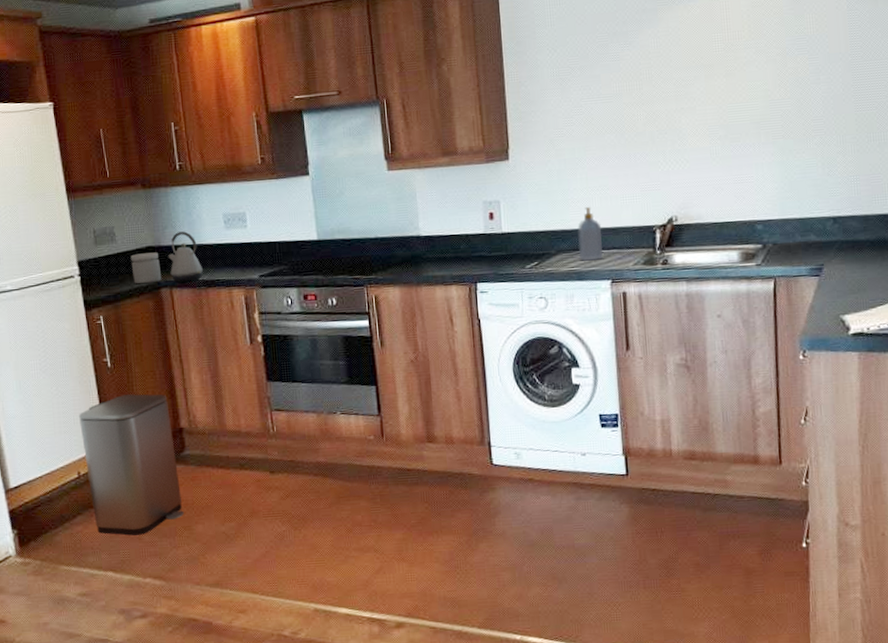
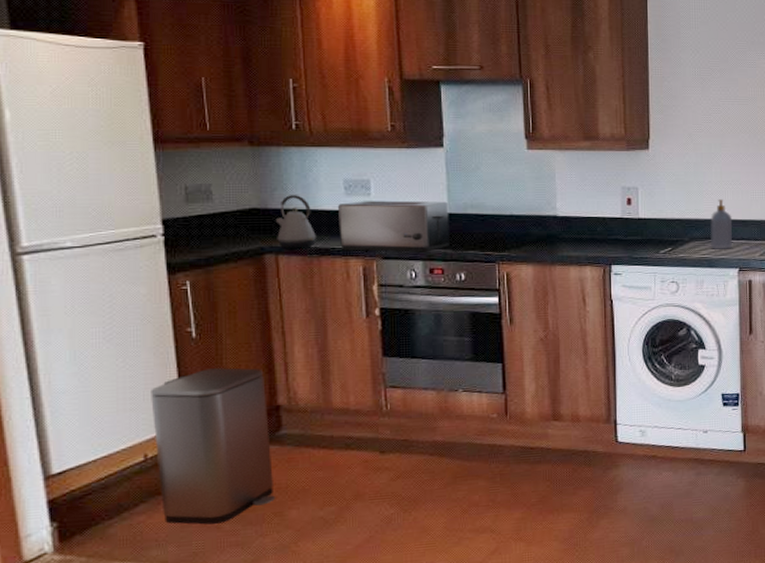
jar: present [130,252,162,284] -> none [229,215,267,249]
toaster: none [220,228,321,282] -> present [338,200,451,253]

